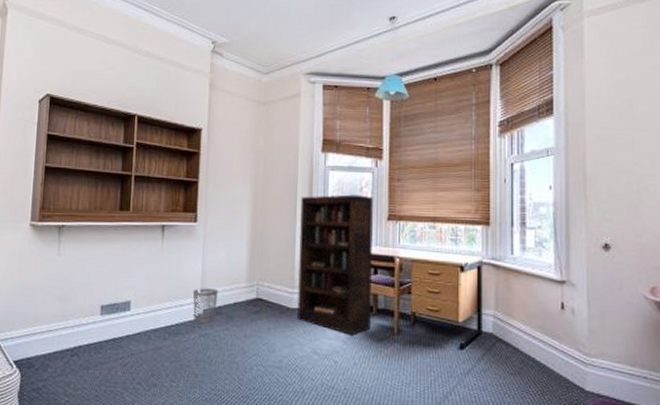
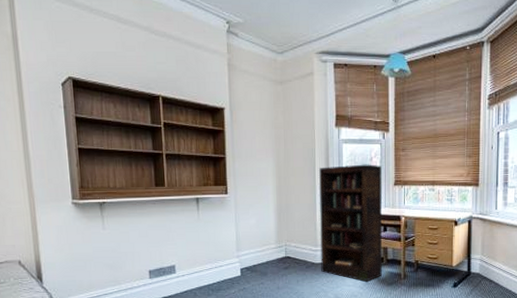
wastebasket: present [192,288,218,323] -> none [229,250,252,279]

